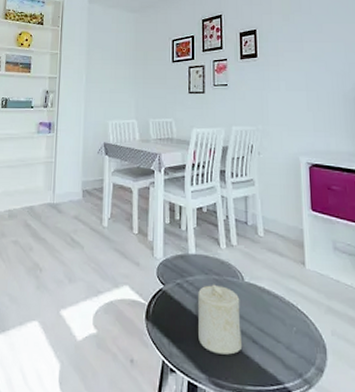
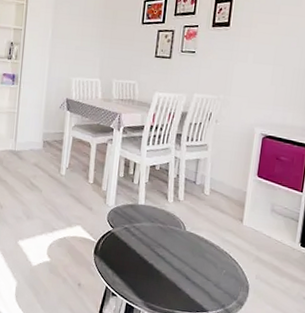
candle: present [198,284,243,355] -> none [139,230,180,287]

